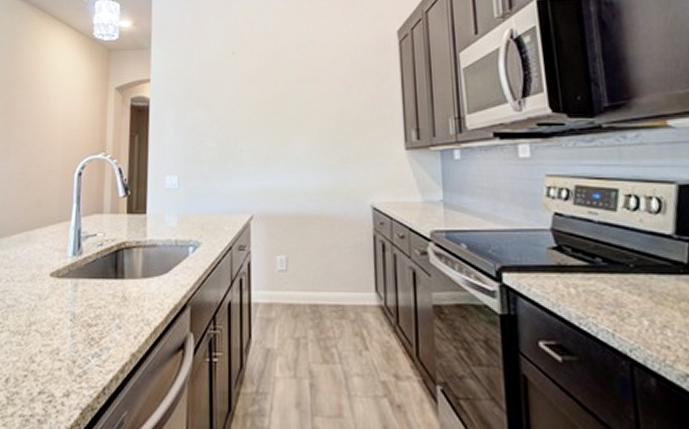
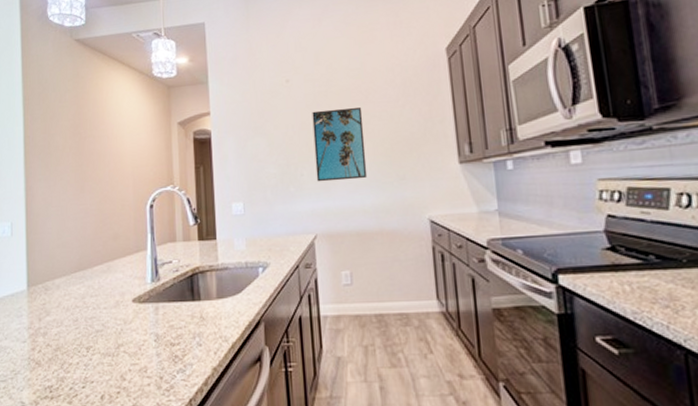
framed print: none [256,84,310,160] -> present [312,107,368,182]

